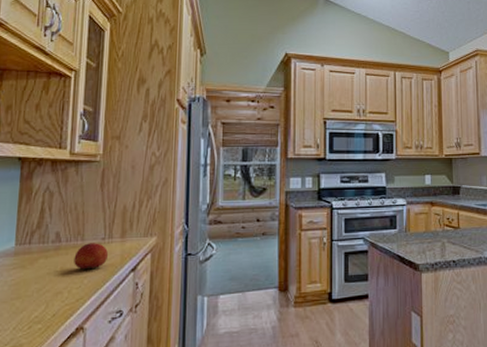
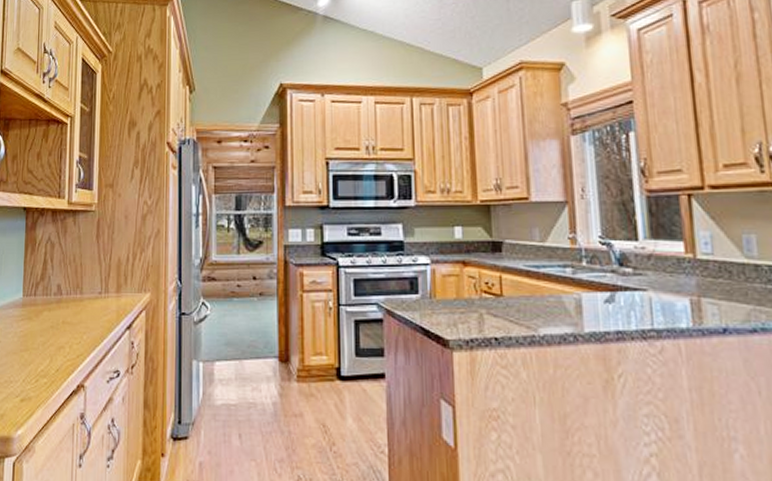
fruit: present [74,243,109,270] -> none [74,297,105,325]

